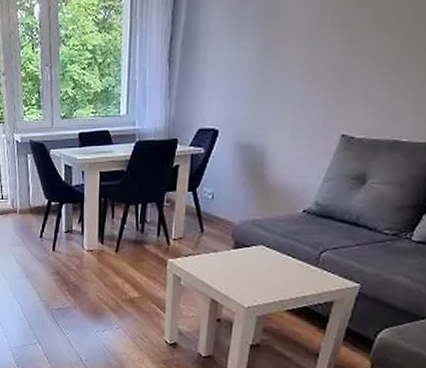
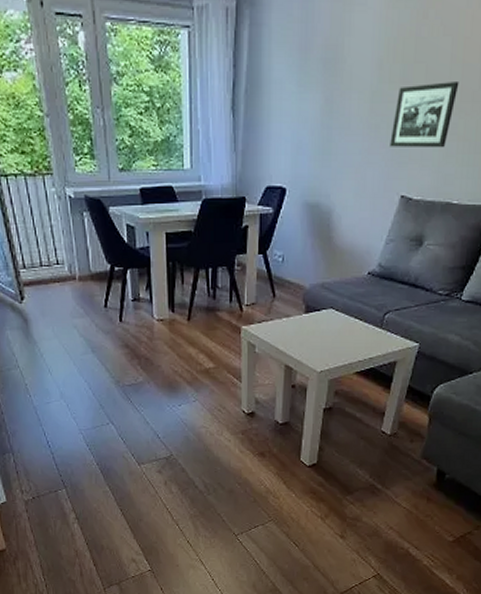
picture frame: none [330,21,410,88] -> present [390,82,459,148]

